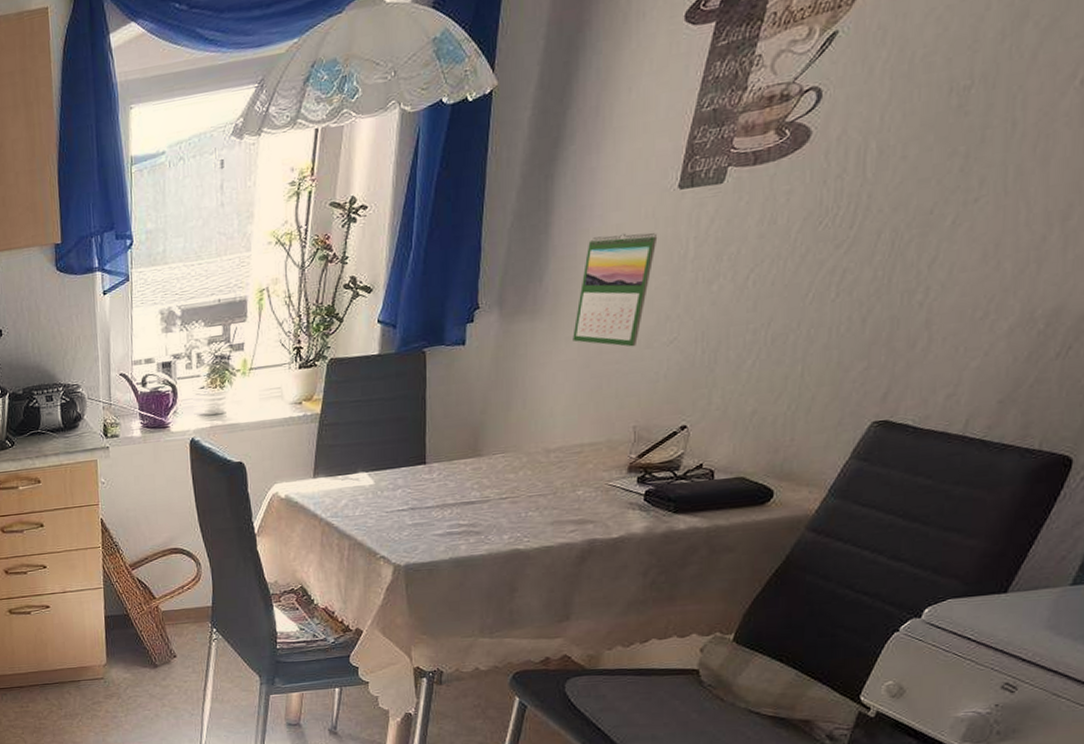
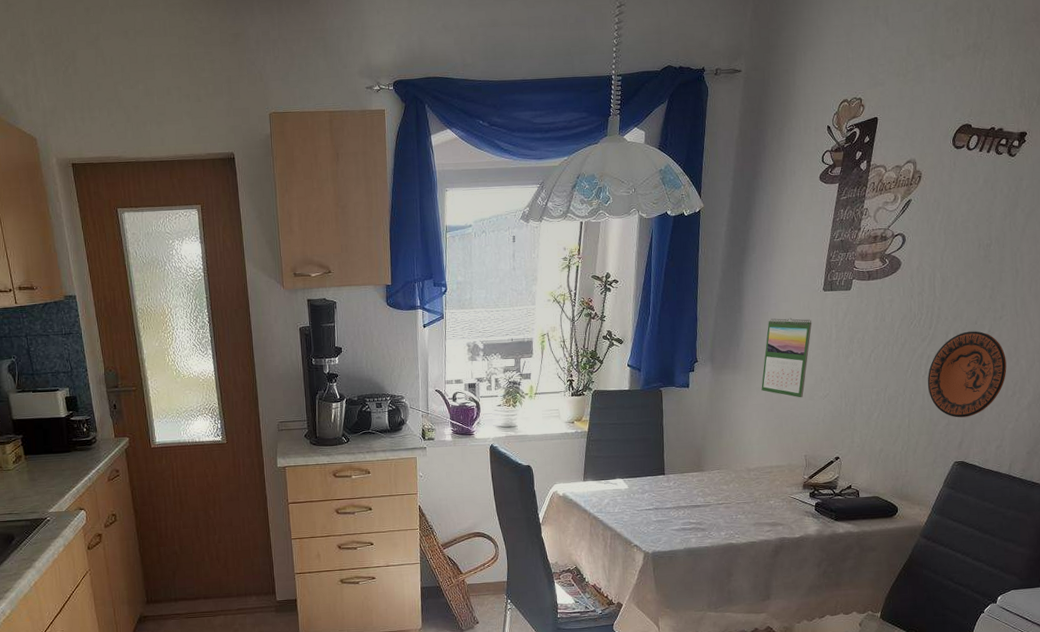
decorative plate: none [838,224,979,358] -> present [927,331,1007,418]

